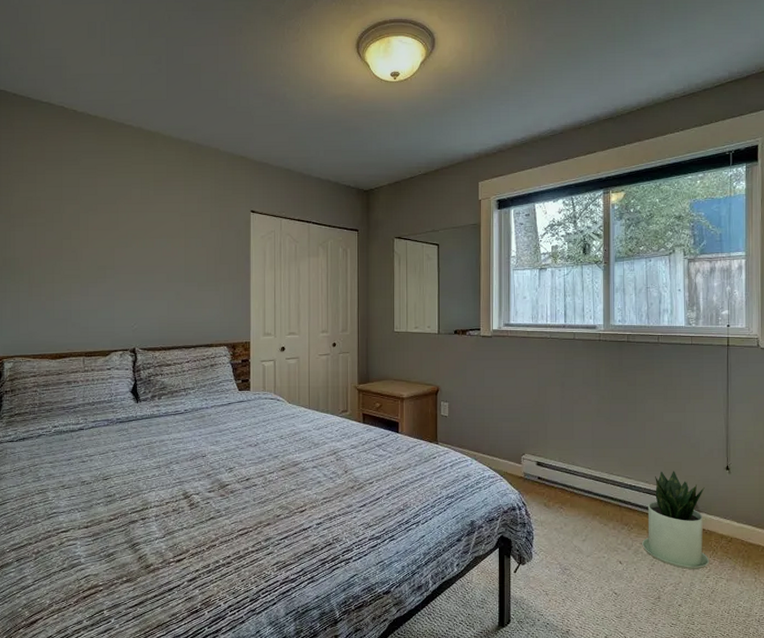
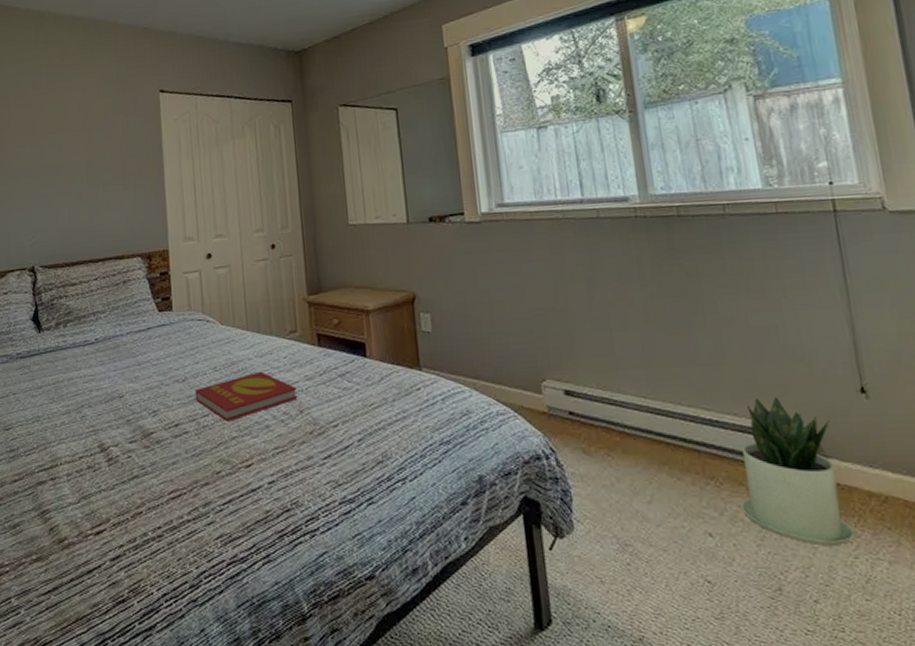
book: none [264,440,344,478] -> present [195,371,298,422]

